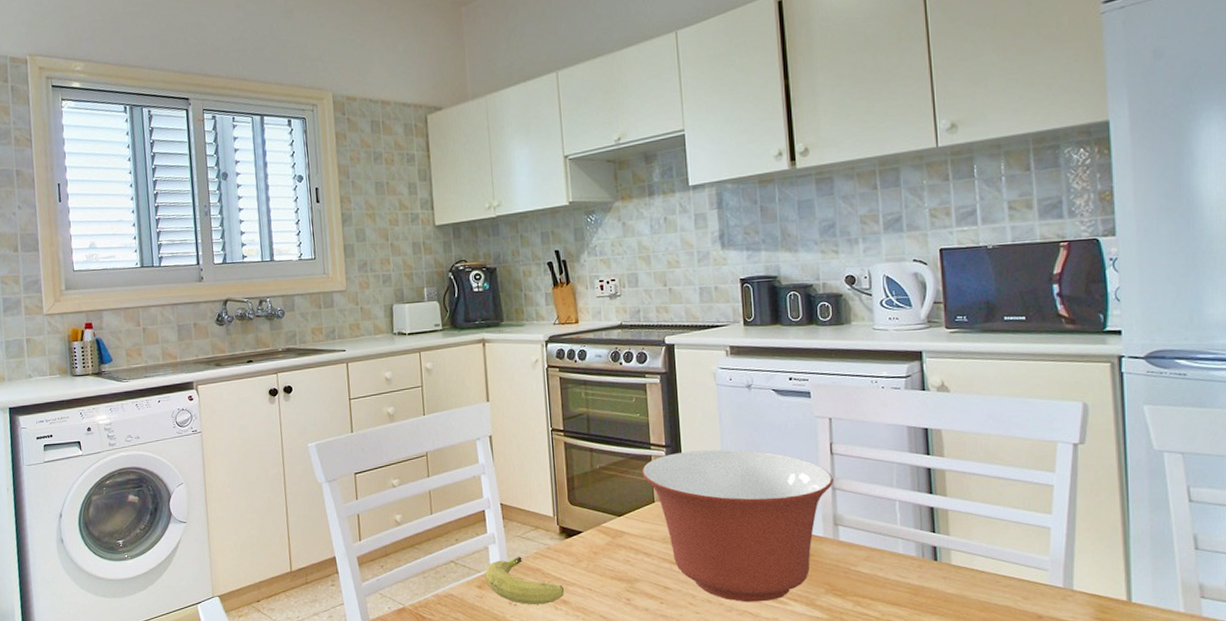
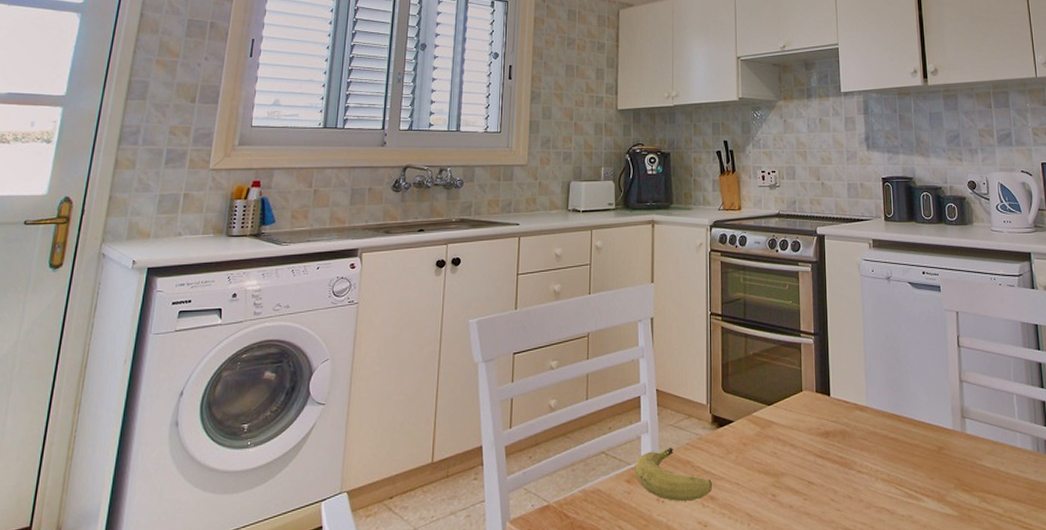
mixing bowl: present [642,449,833,602] -> none [792,339,961,498]

